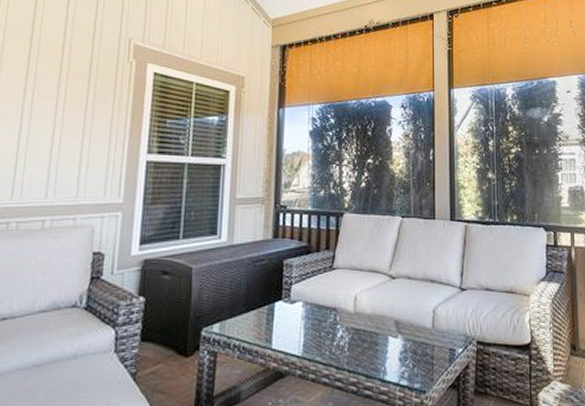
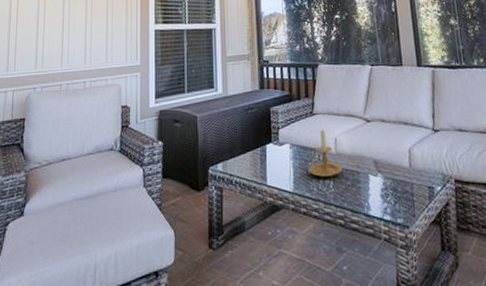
candle holder: none [322,285,360,339] -> present [308,129,343,177]

